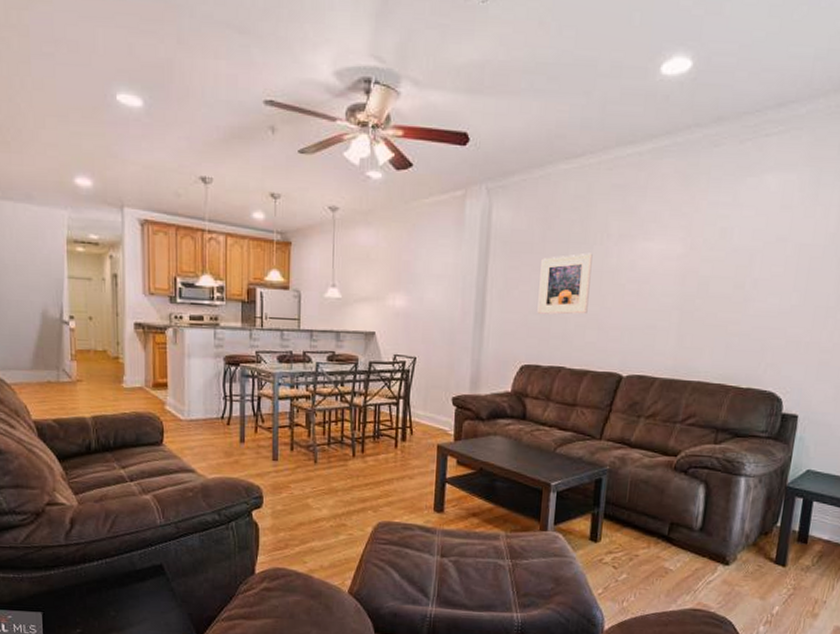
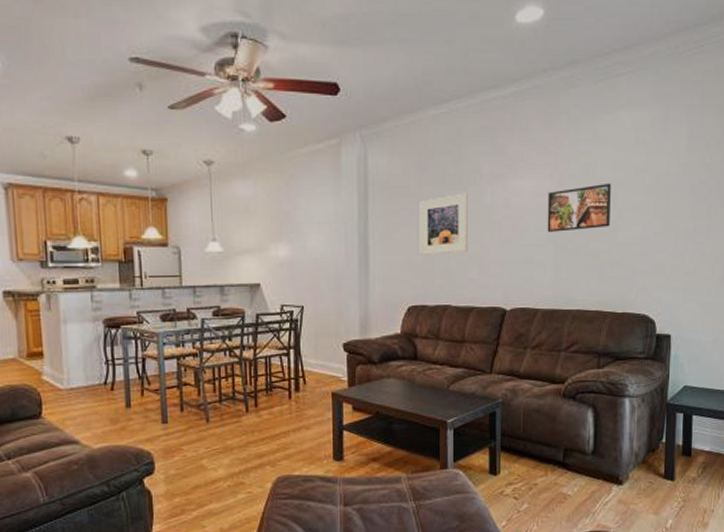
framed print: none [673,250,748,300] -> present [547,183,611,233]

